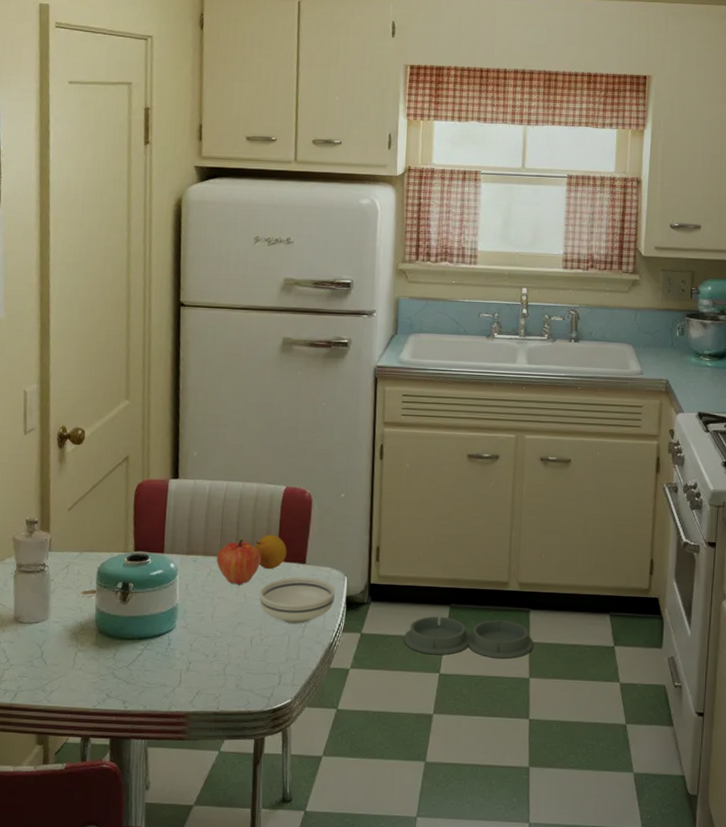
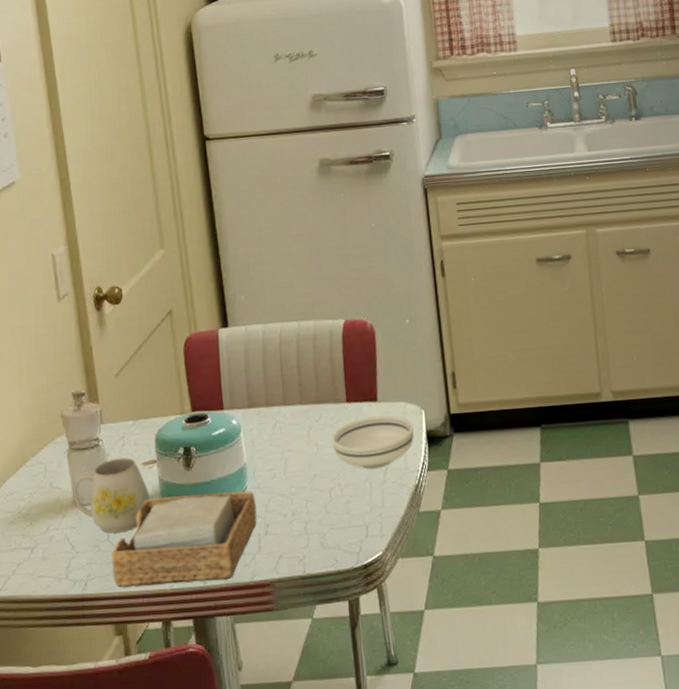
mug: none [15,584,86,652] -> present [74,457,150,533]
napkin holder: none [41,624,183,707] -> present [112,491,257,587]
fruit: present [216,538,262,585] -> none [280,383,329,434]
fruit: present [255,534,287,570] -> none [320,374,356,413]
pet bowl: present [404,616,533,659] -> none [495,435,638,484]

